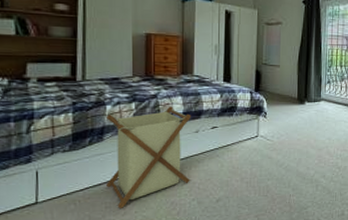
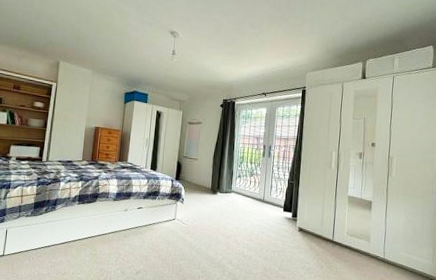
laundry basket: present [105,106,192,208] -> none [53,187,123,269]

